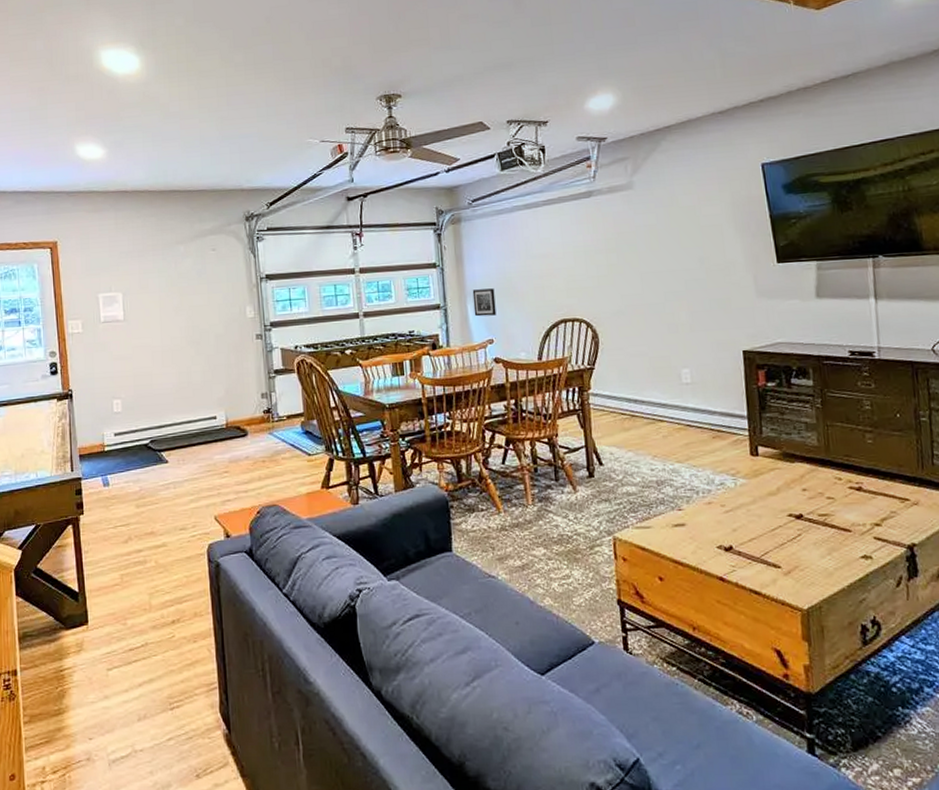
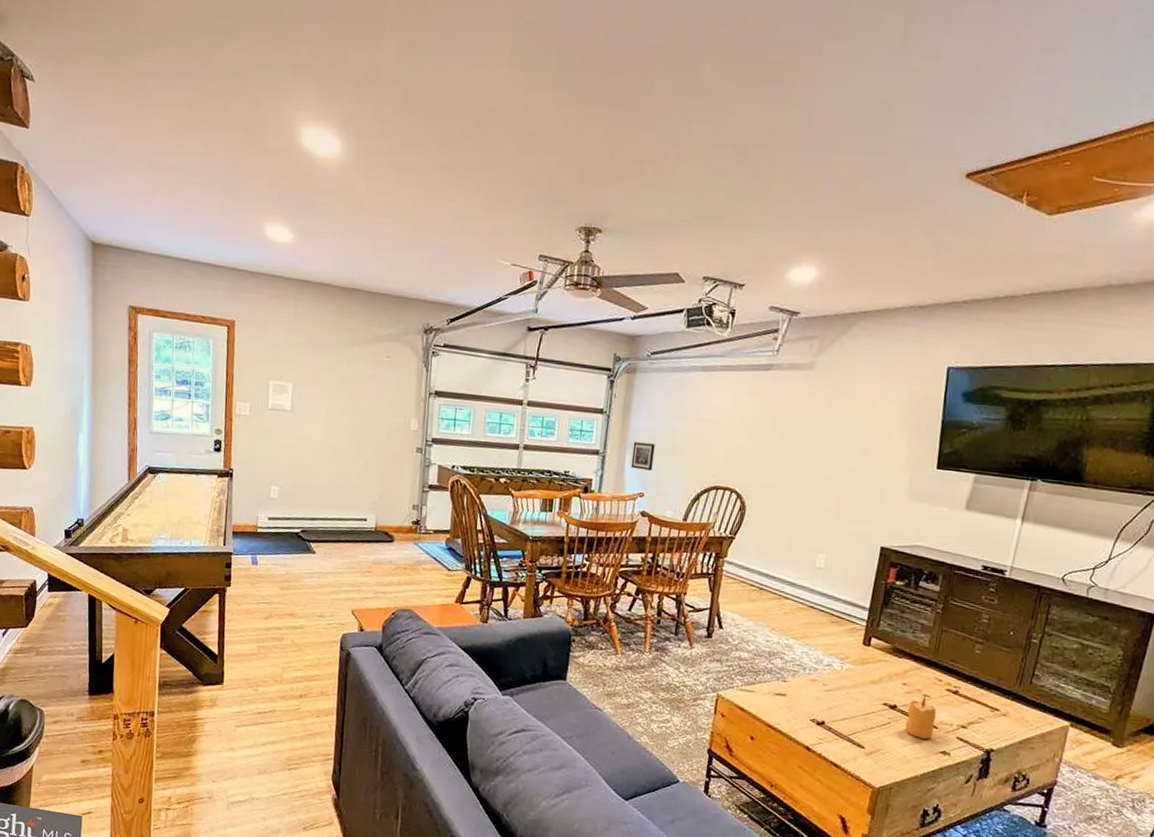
candle: none [814,496,848,546] -> present [905,694,937,739]

